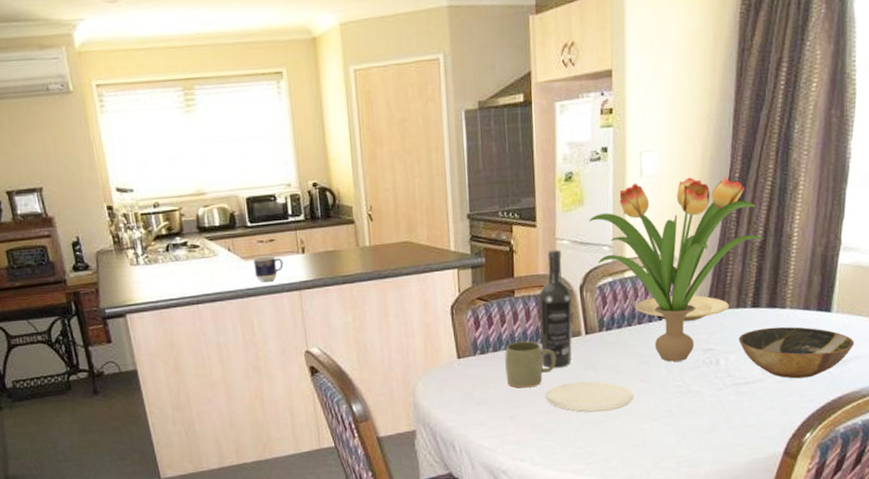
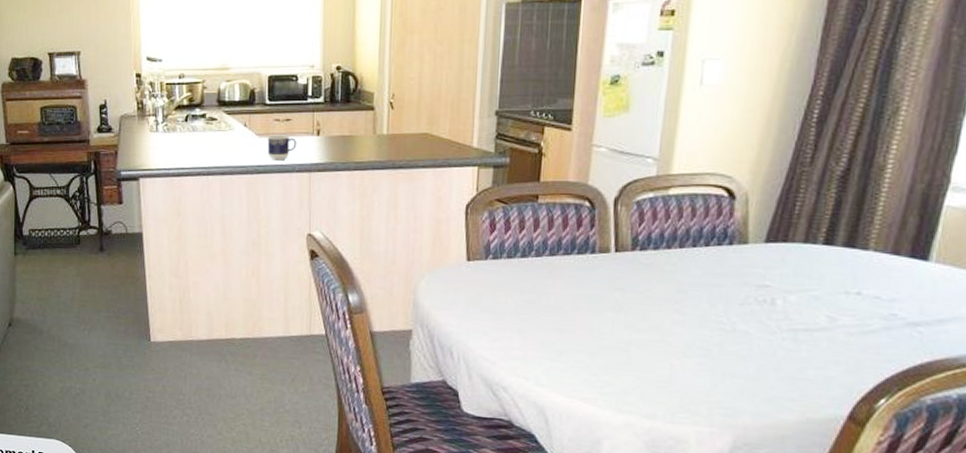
mug: present [505,341,556,388] -> none [518,250,578,302]
wine bottle: present [538,249,573,367] -> none [561,156,605,283]
plate: present [545,381,634,413] -> none [560,301,665,340]
flower arrangement: present [589,176,764,362] -> none [633,91,848,295]
plate: present [635,295,730,321] -> none [677,220,796,251]
bowl: present [738,326,855,379] -> none [802,269,958,334]

